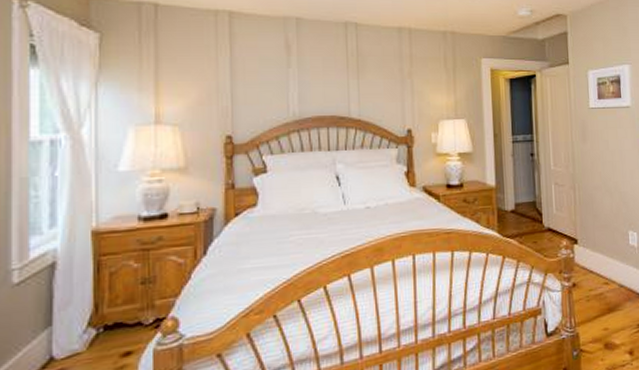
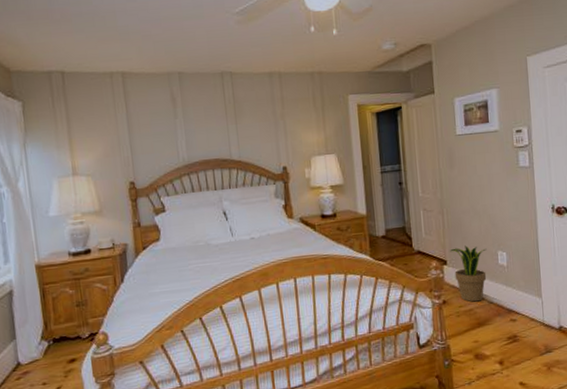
potted plant: none [580,224,618,286] -> present [449,245,487,302]

